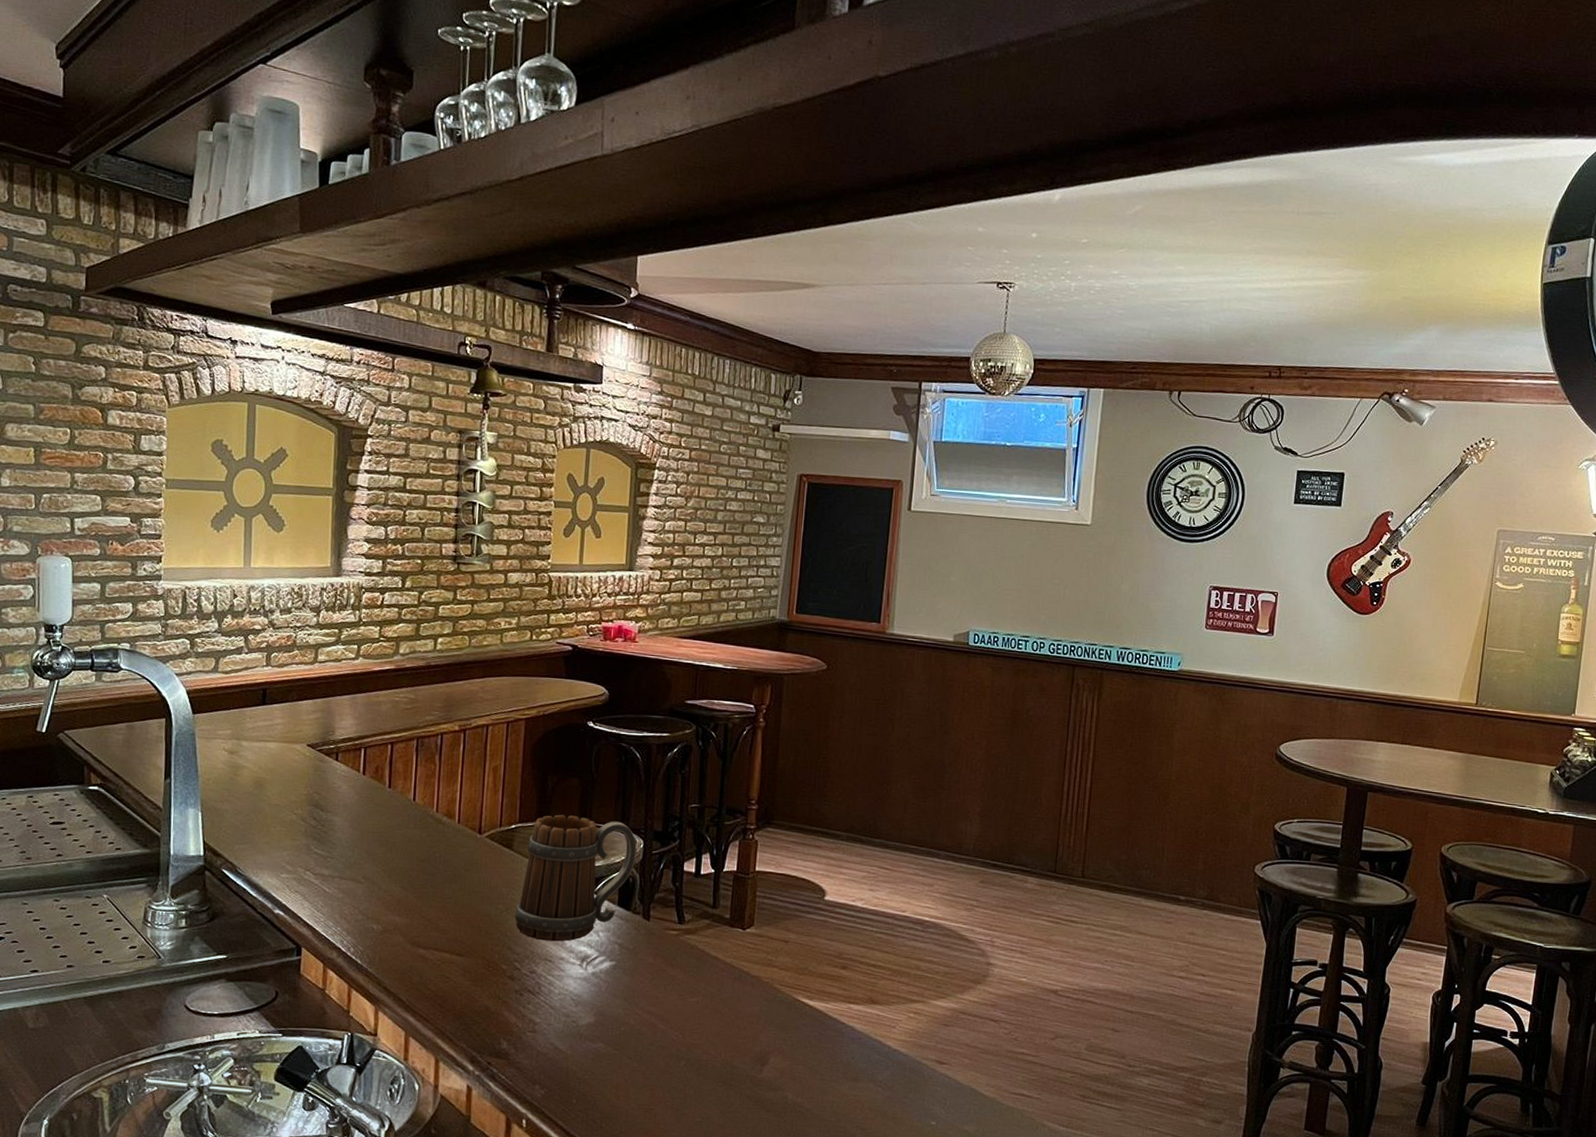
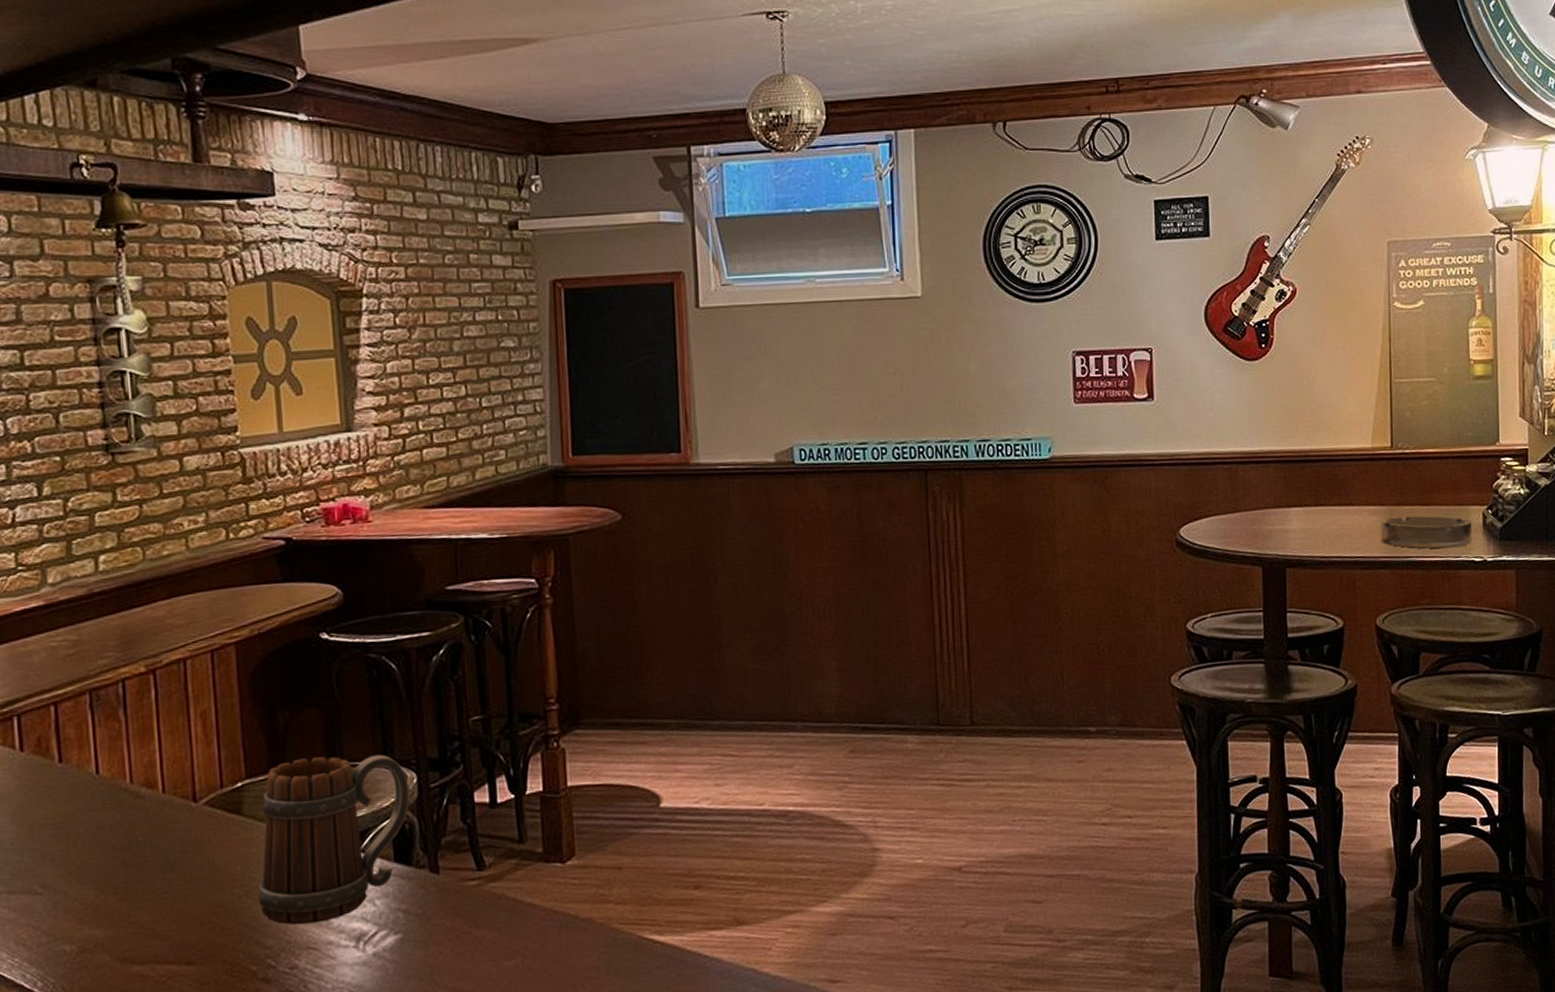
ashtray: none [1455,763,1540,798] -> present [1380,515,1472,549]

